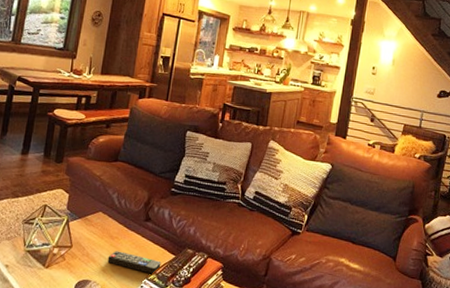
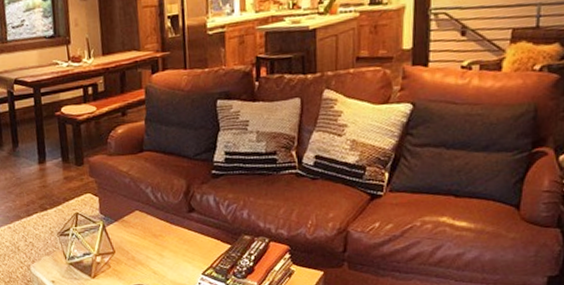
remote control: present [107,251,161,274] -> none [155,249,217,269]

